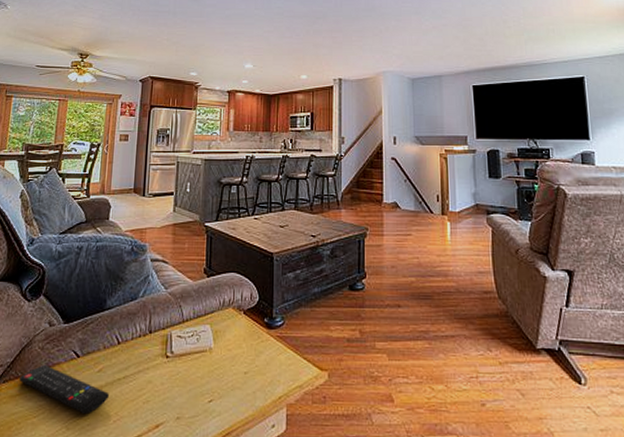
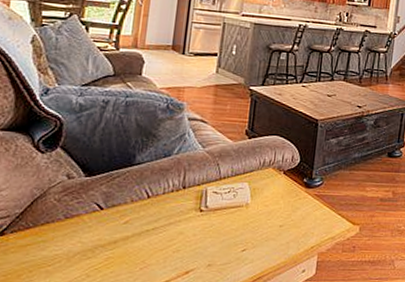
remote control: present [19,364,109,413] -> none [31,215,136,262]

